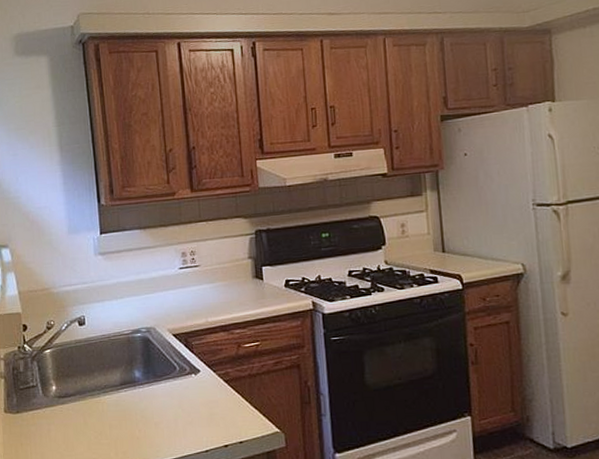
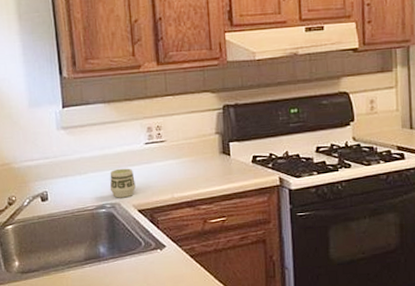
cup: none [145,292,170,323] -> present [109,168,136,198]

